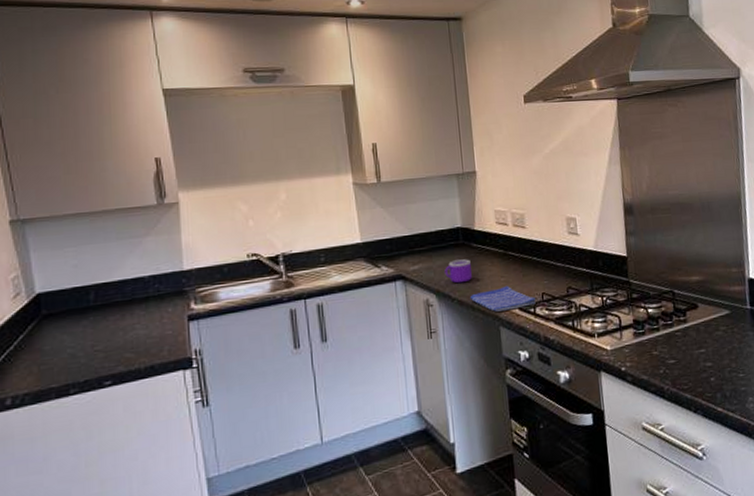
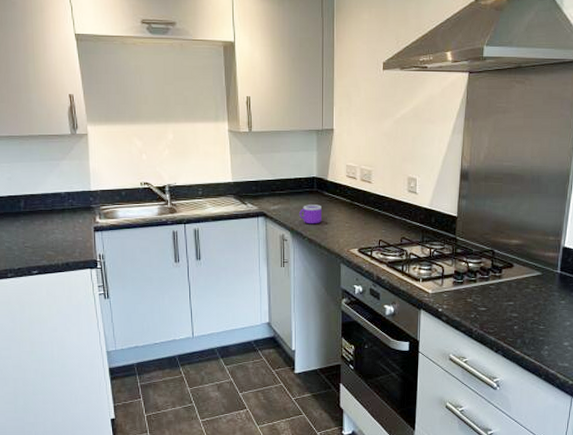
dish towel: present [469,285,536,312] -> none [318,230,373,251]

